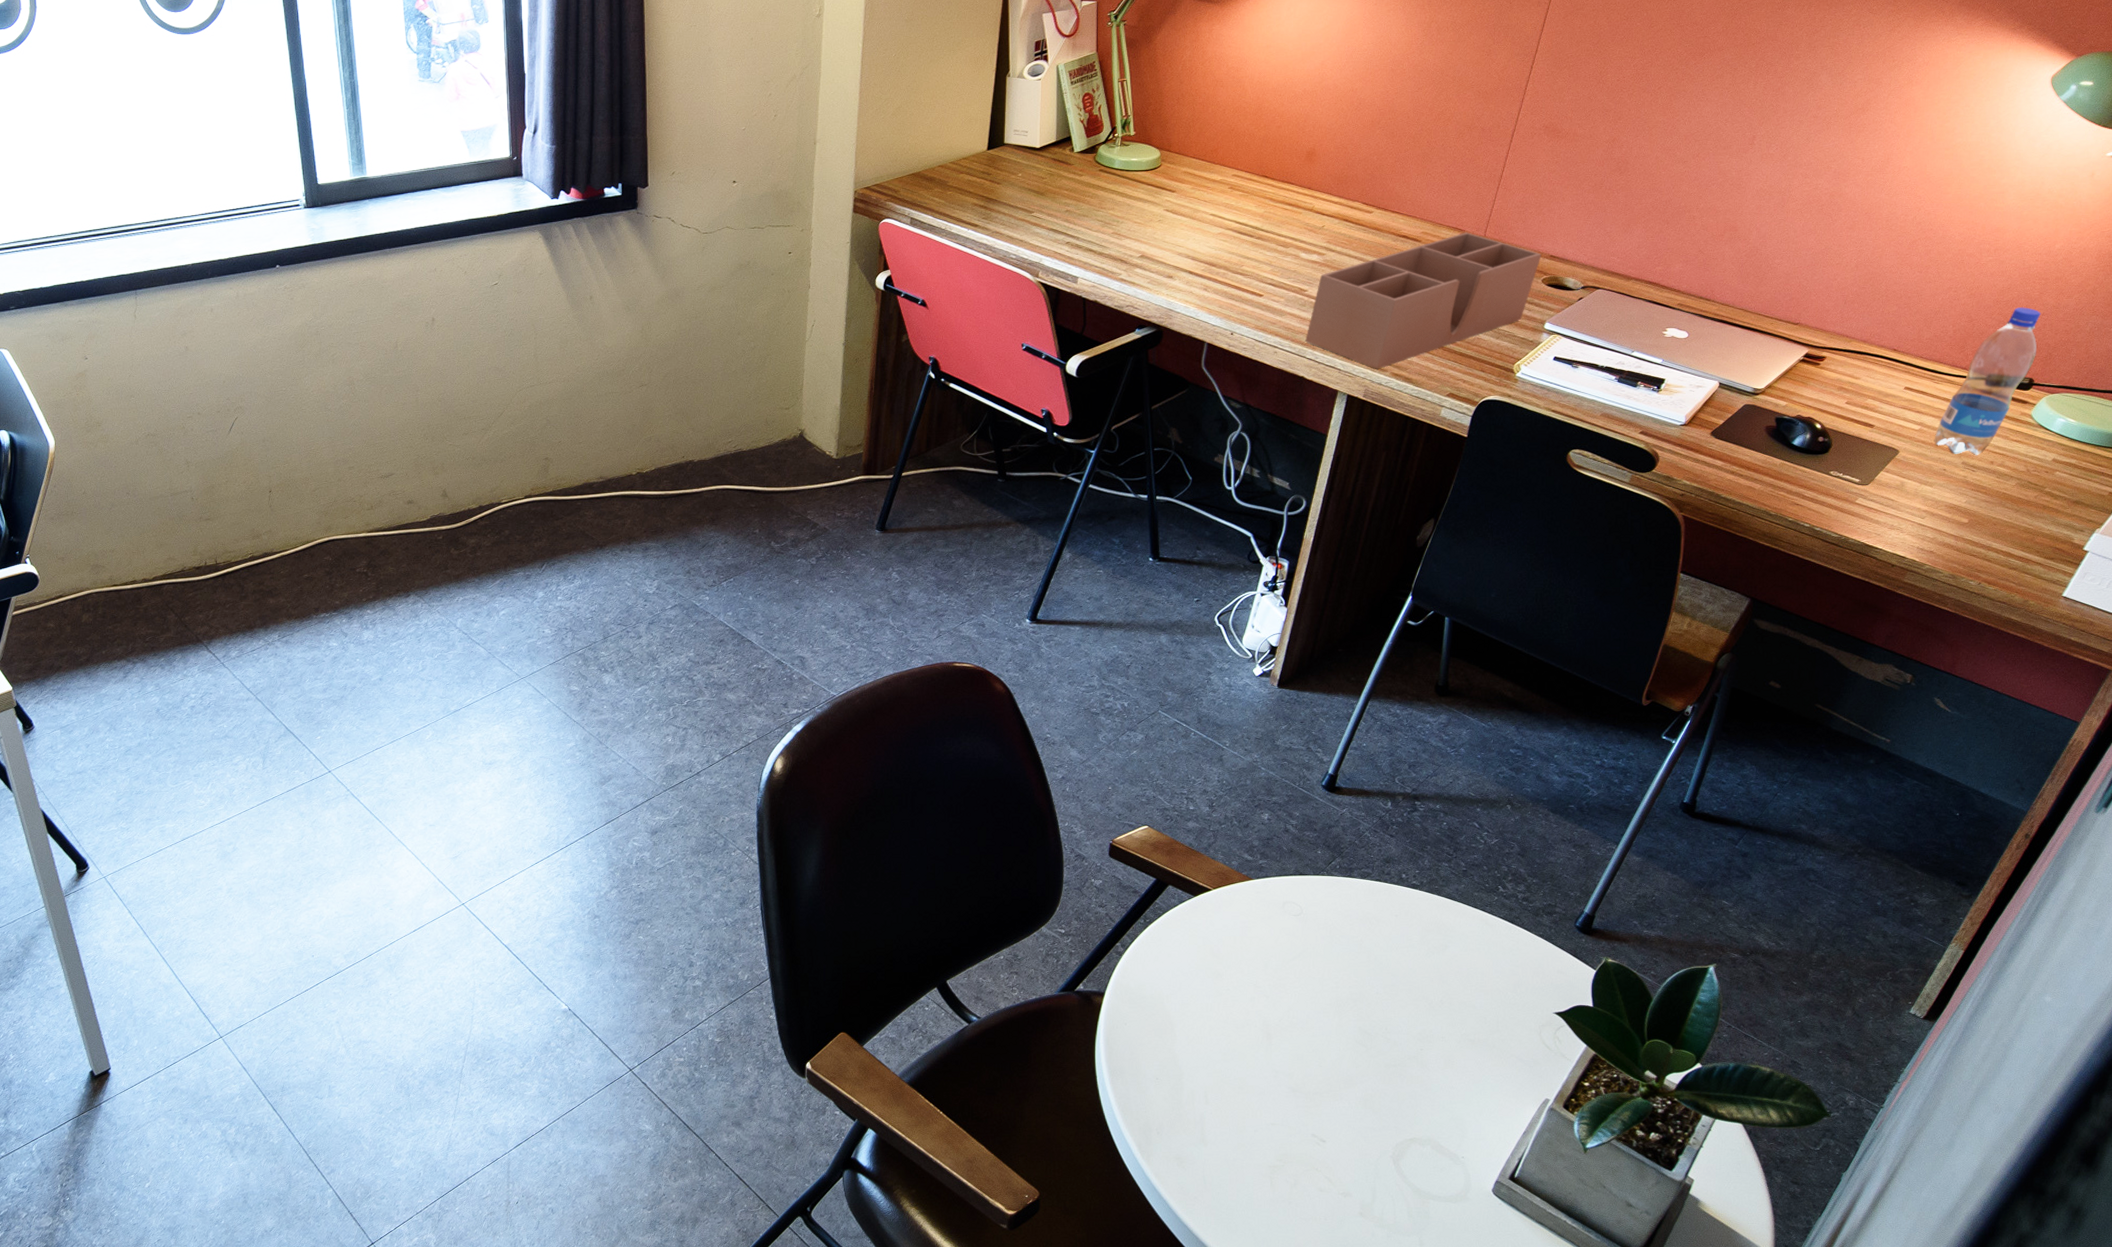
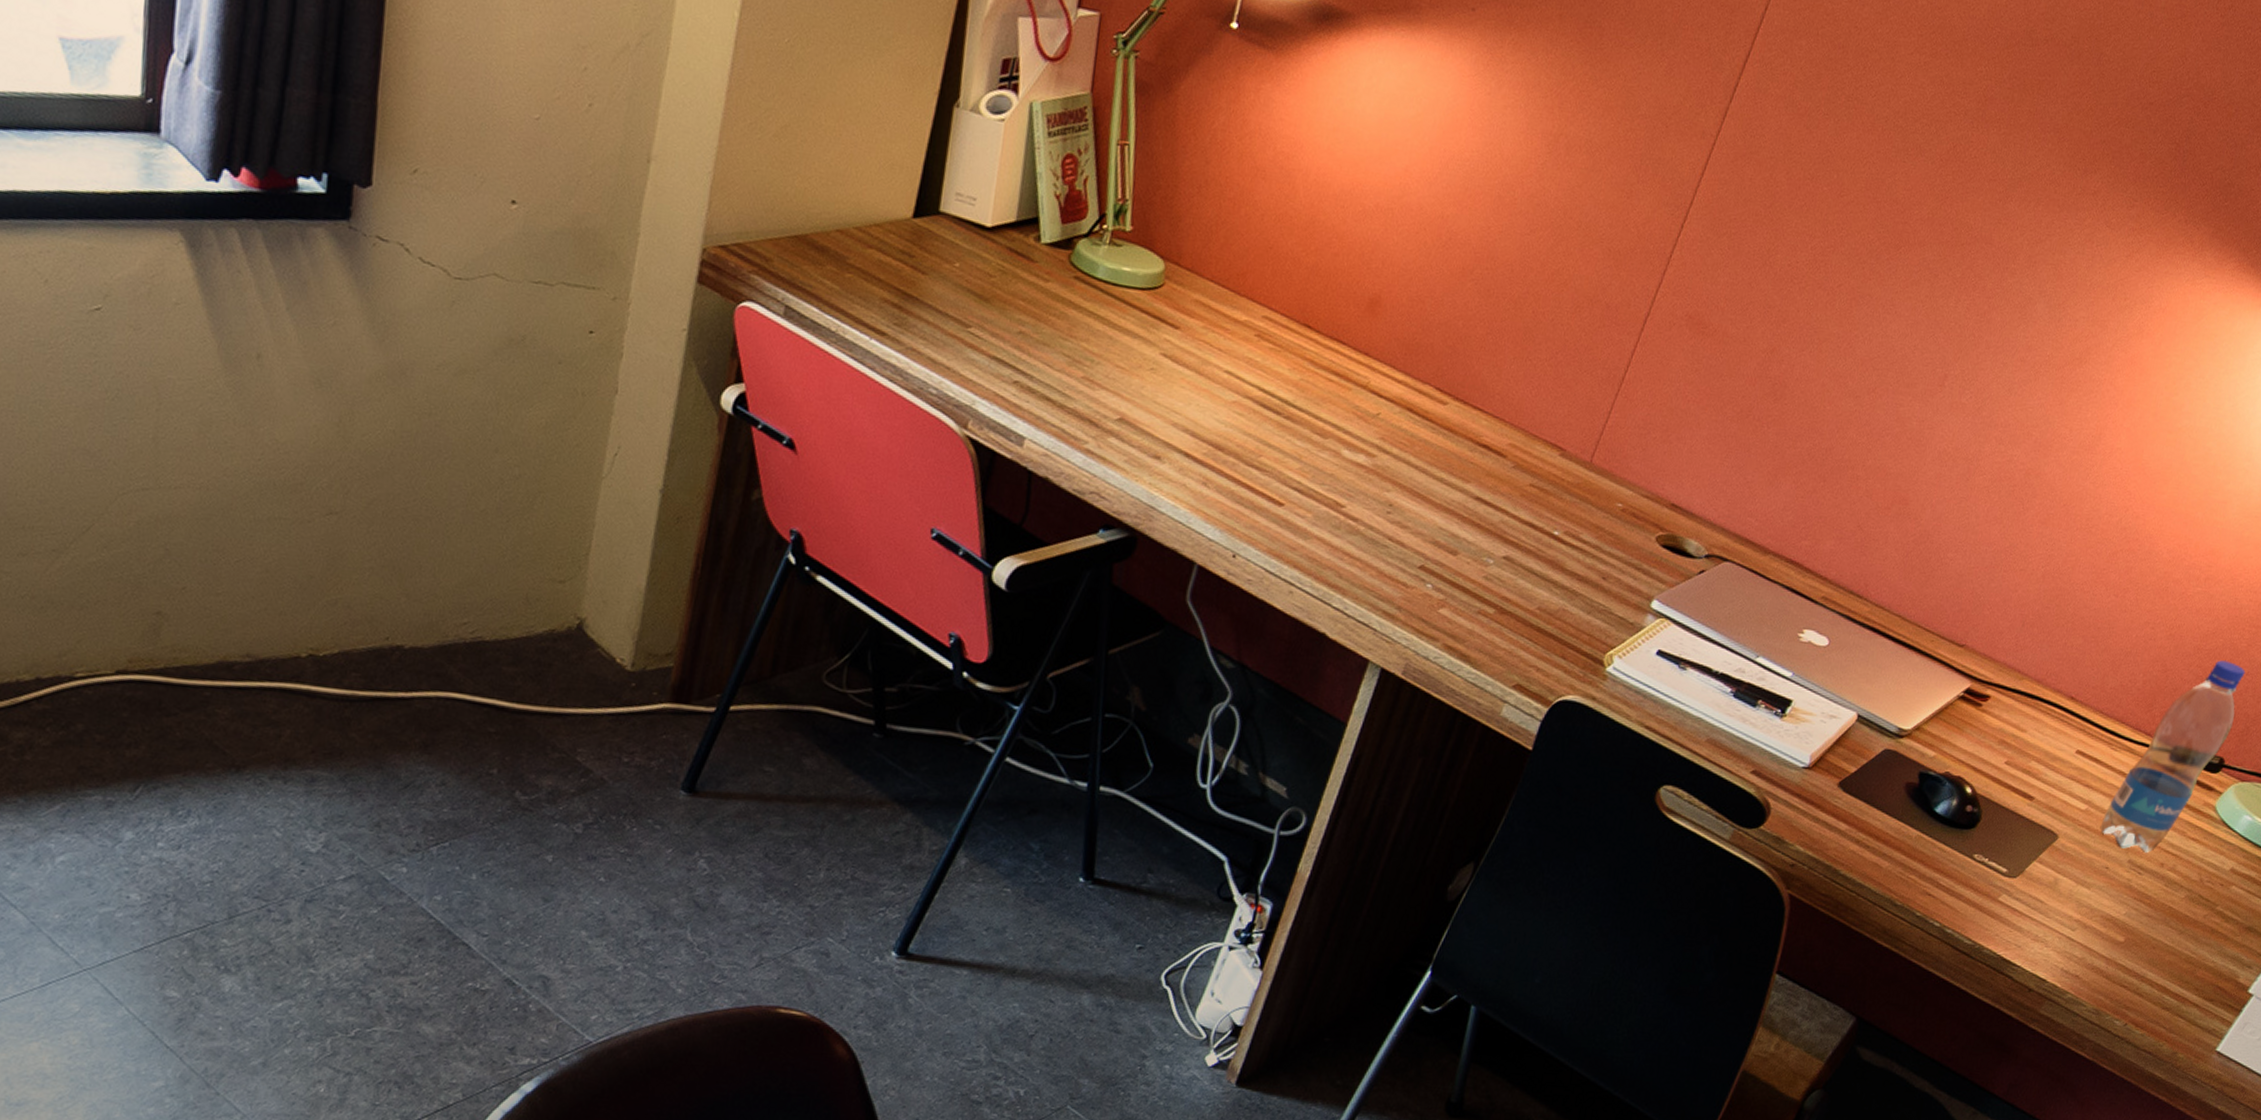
desk organizer: present [1305,232,1542,369] -> none [1334,452,1661,636]

